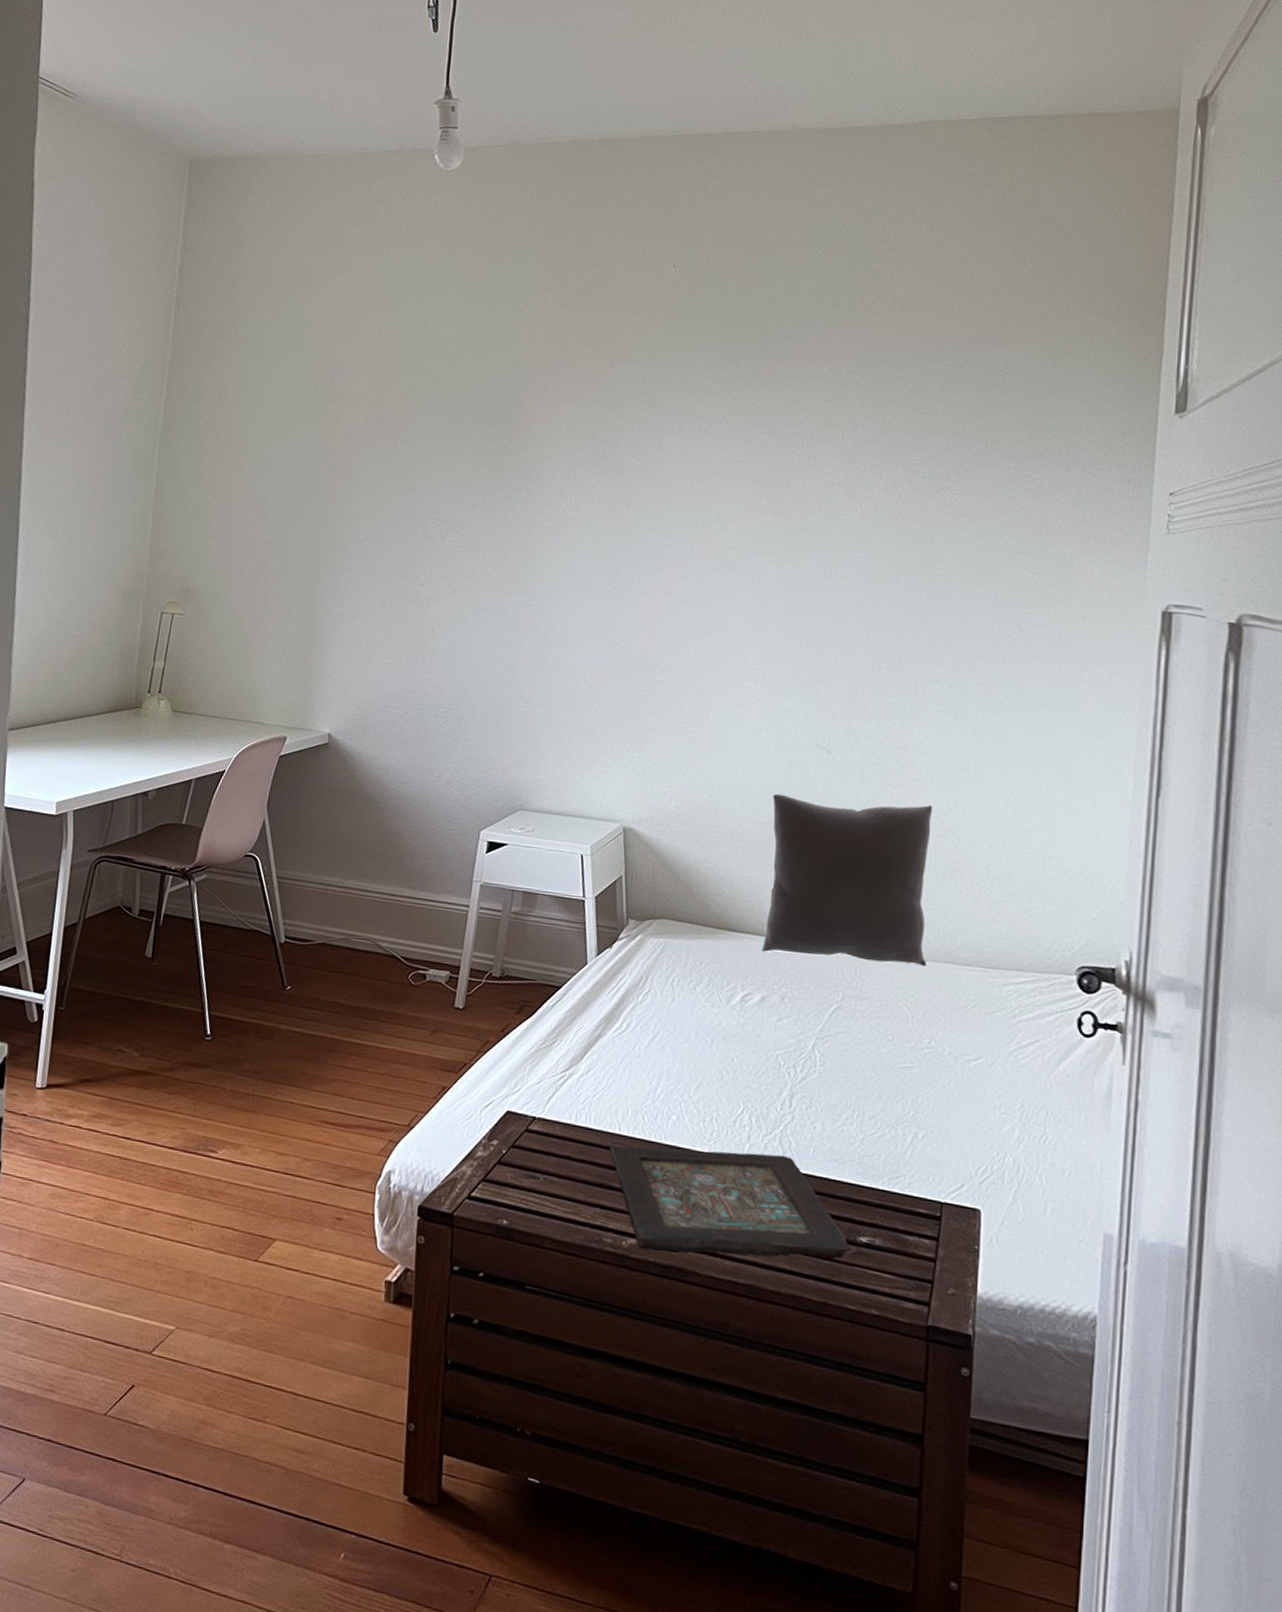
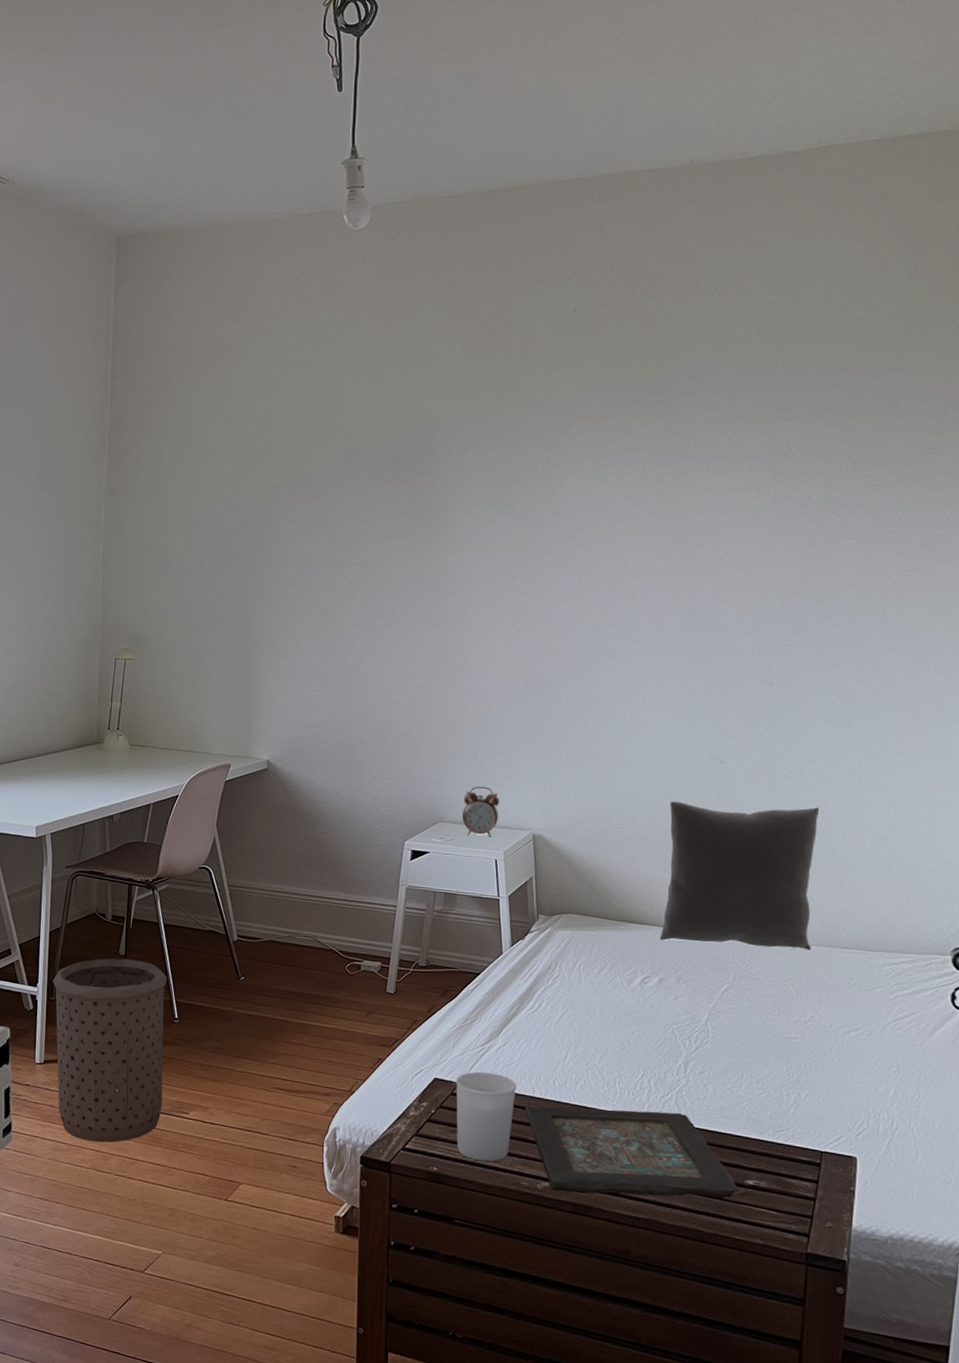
laundry basket: none [59,961,200,1188] -> present [52,958,167,1143]
candle holder: none [530,1103,600,1214] -> present [456,1071,516,1162]
alarm clock: none [545,770,588,829] -> present [462,786,500,837]

